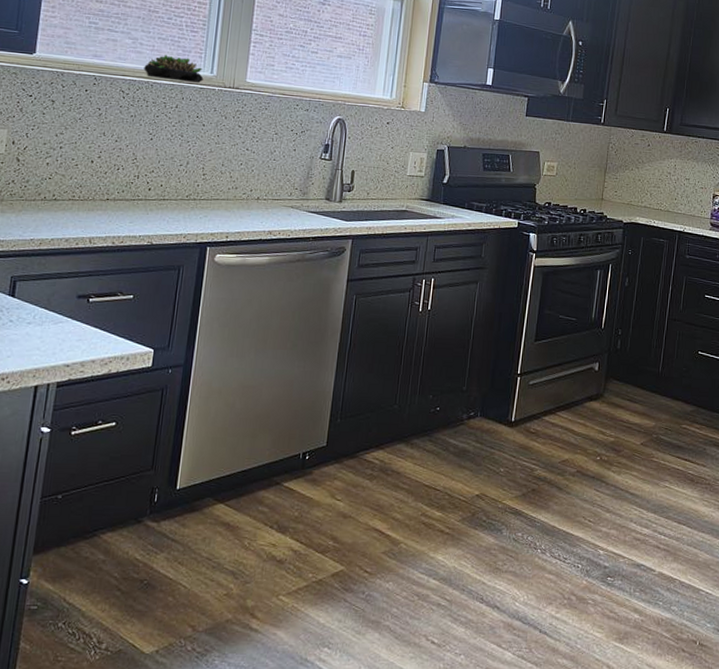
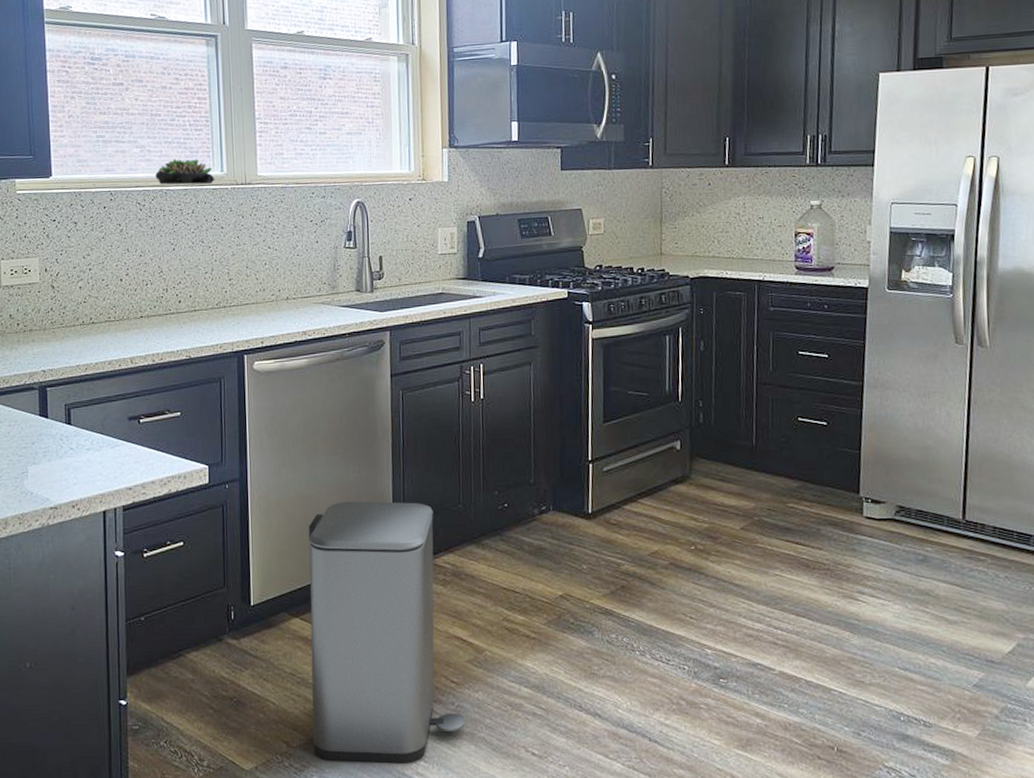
pedal bin: none [219,394,373,650] -> present [308,501,465,764]

